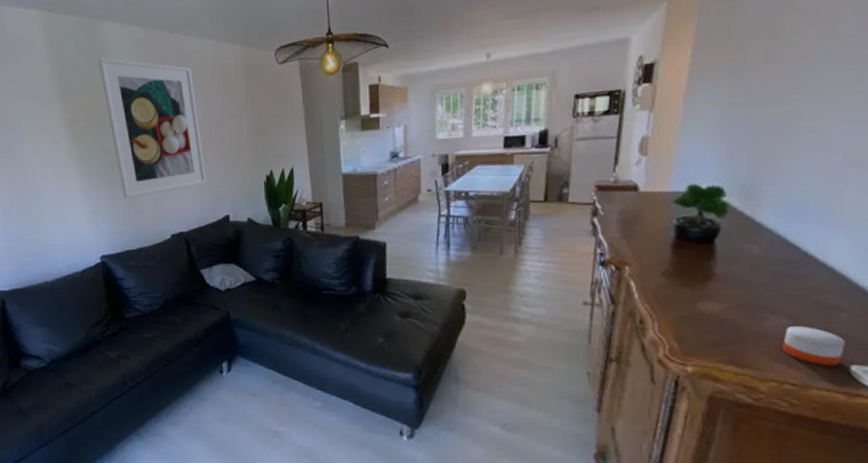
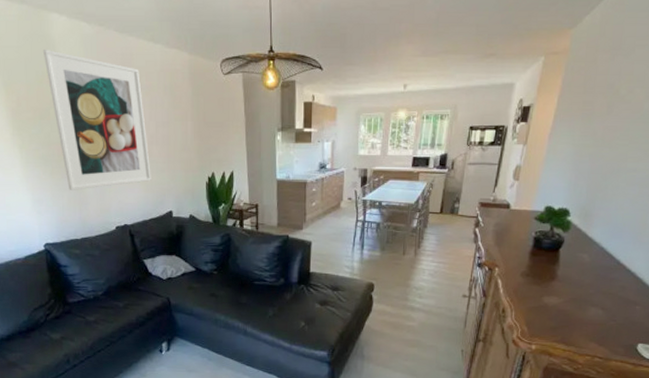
candle: present [783,326,846,367] -> none [596,316,637,345]

